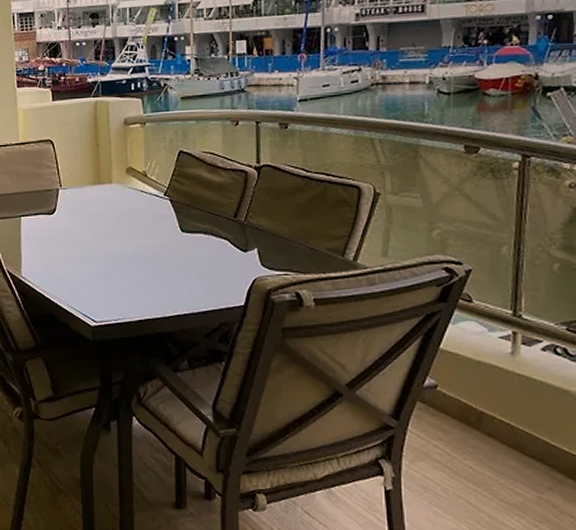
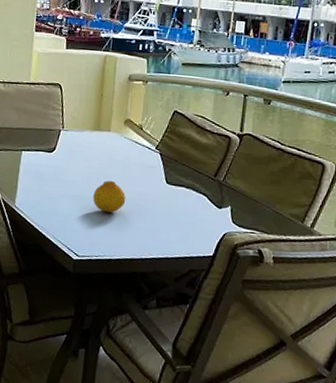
fruit: none [103,237,139,271] -> present [93,181,126,213]

